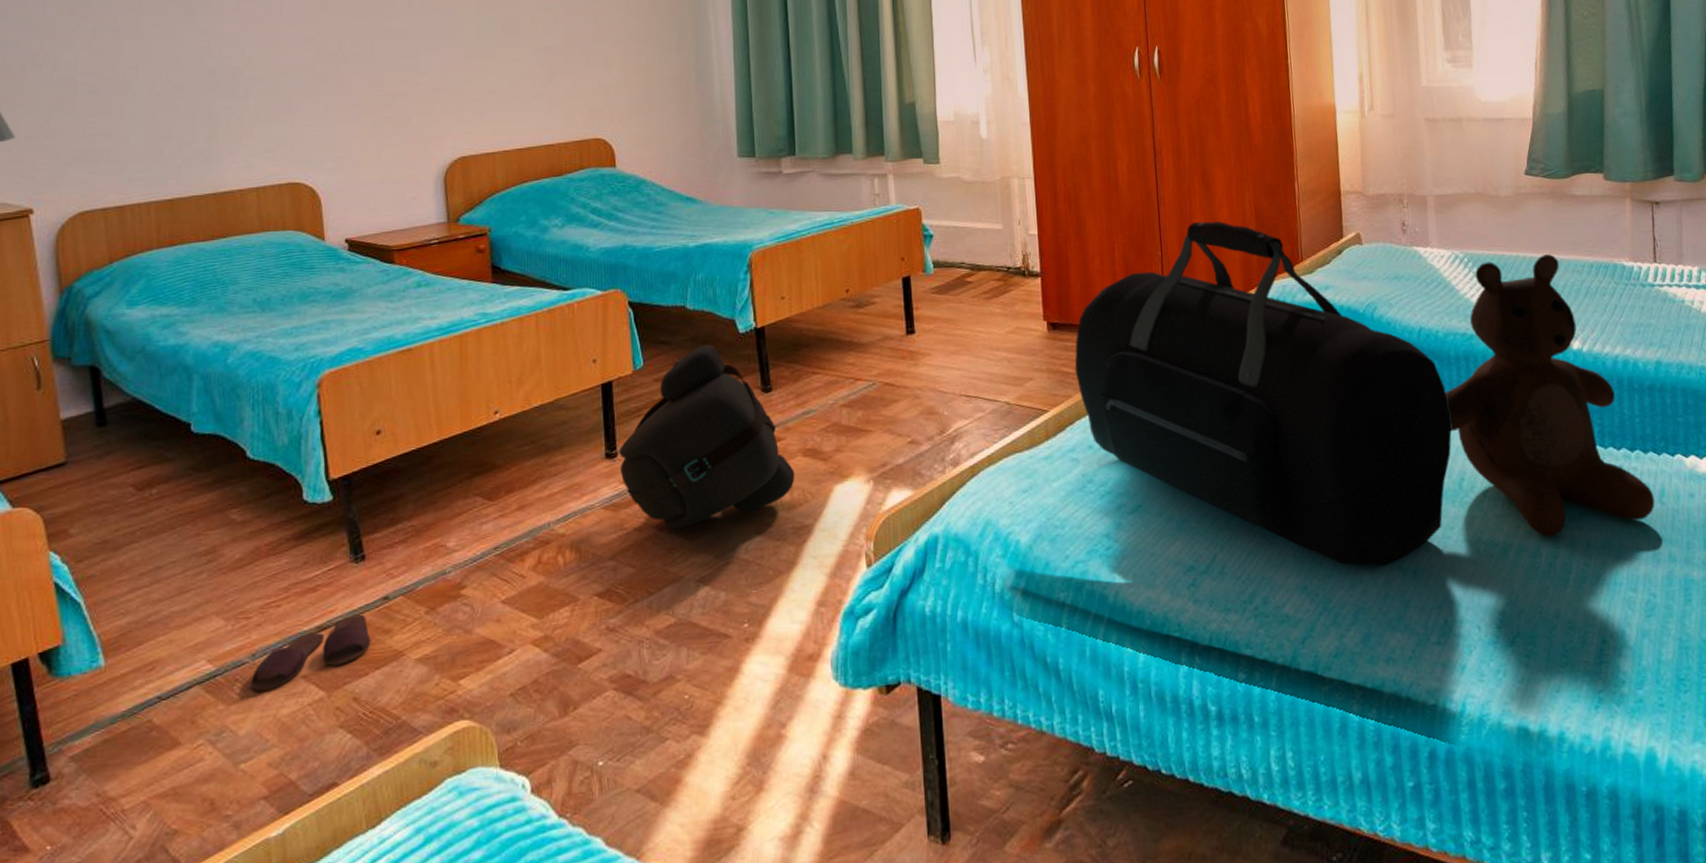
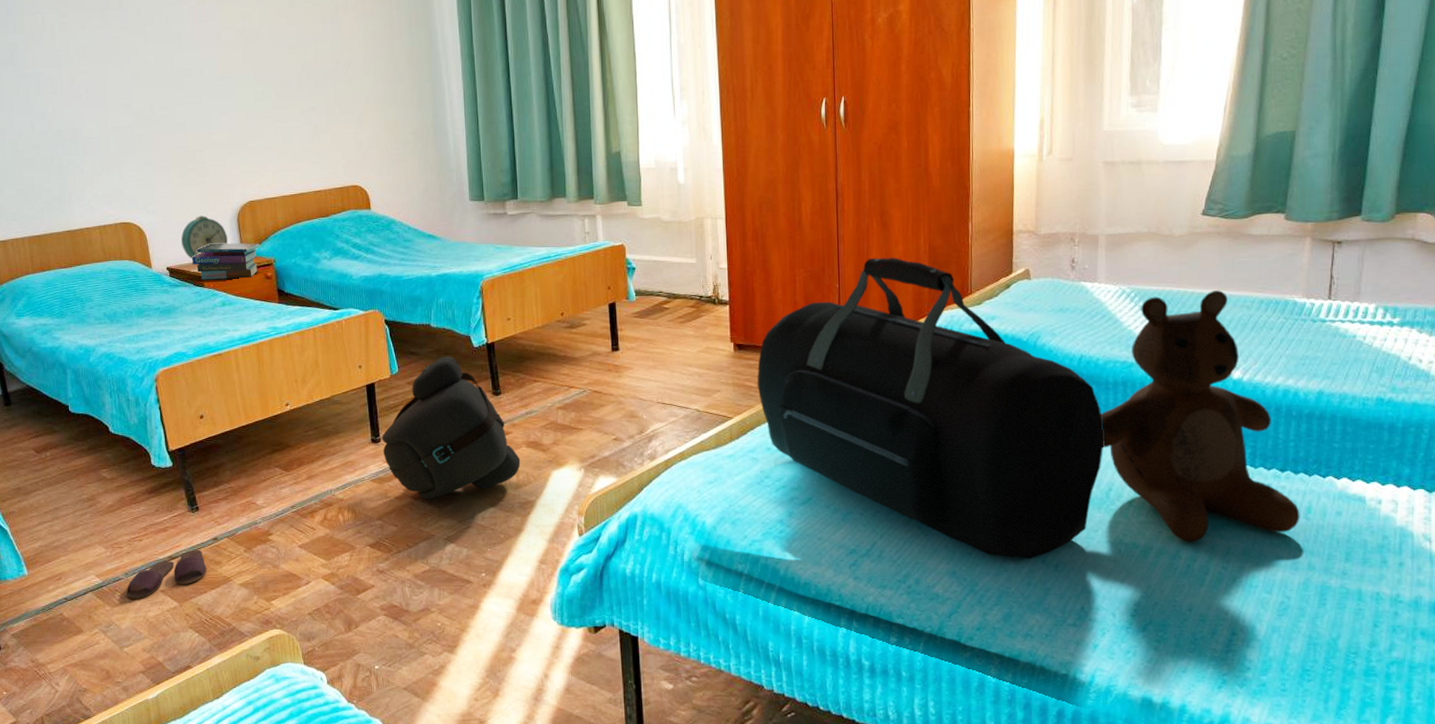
alarm clock: none [368,174,429,236] -> present [181,215,228,265]
books: none [381,207,472,255] -> present [192,242,260,280]

